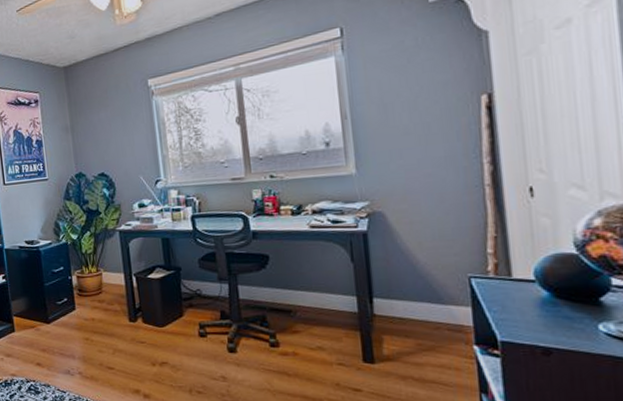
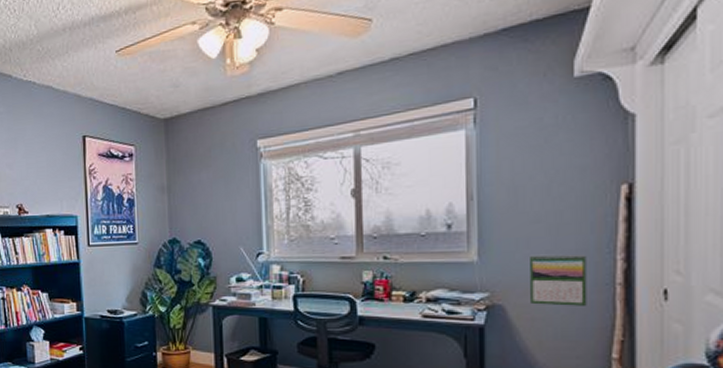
calendar: none [403,161,460,209] -> present [530,254,587,306]

